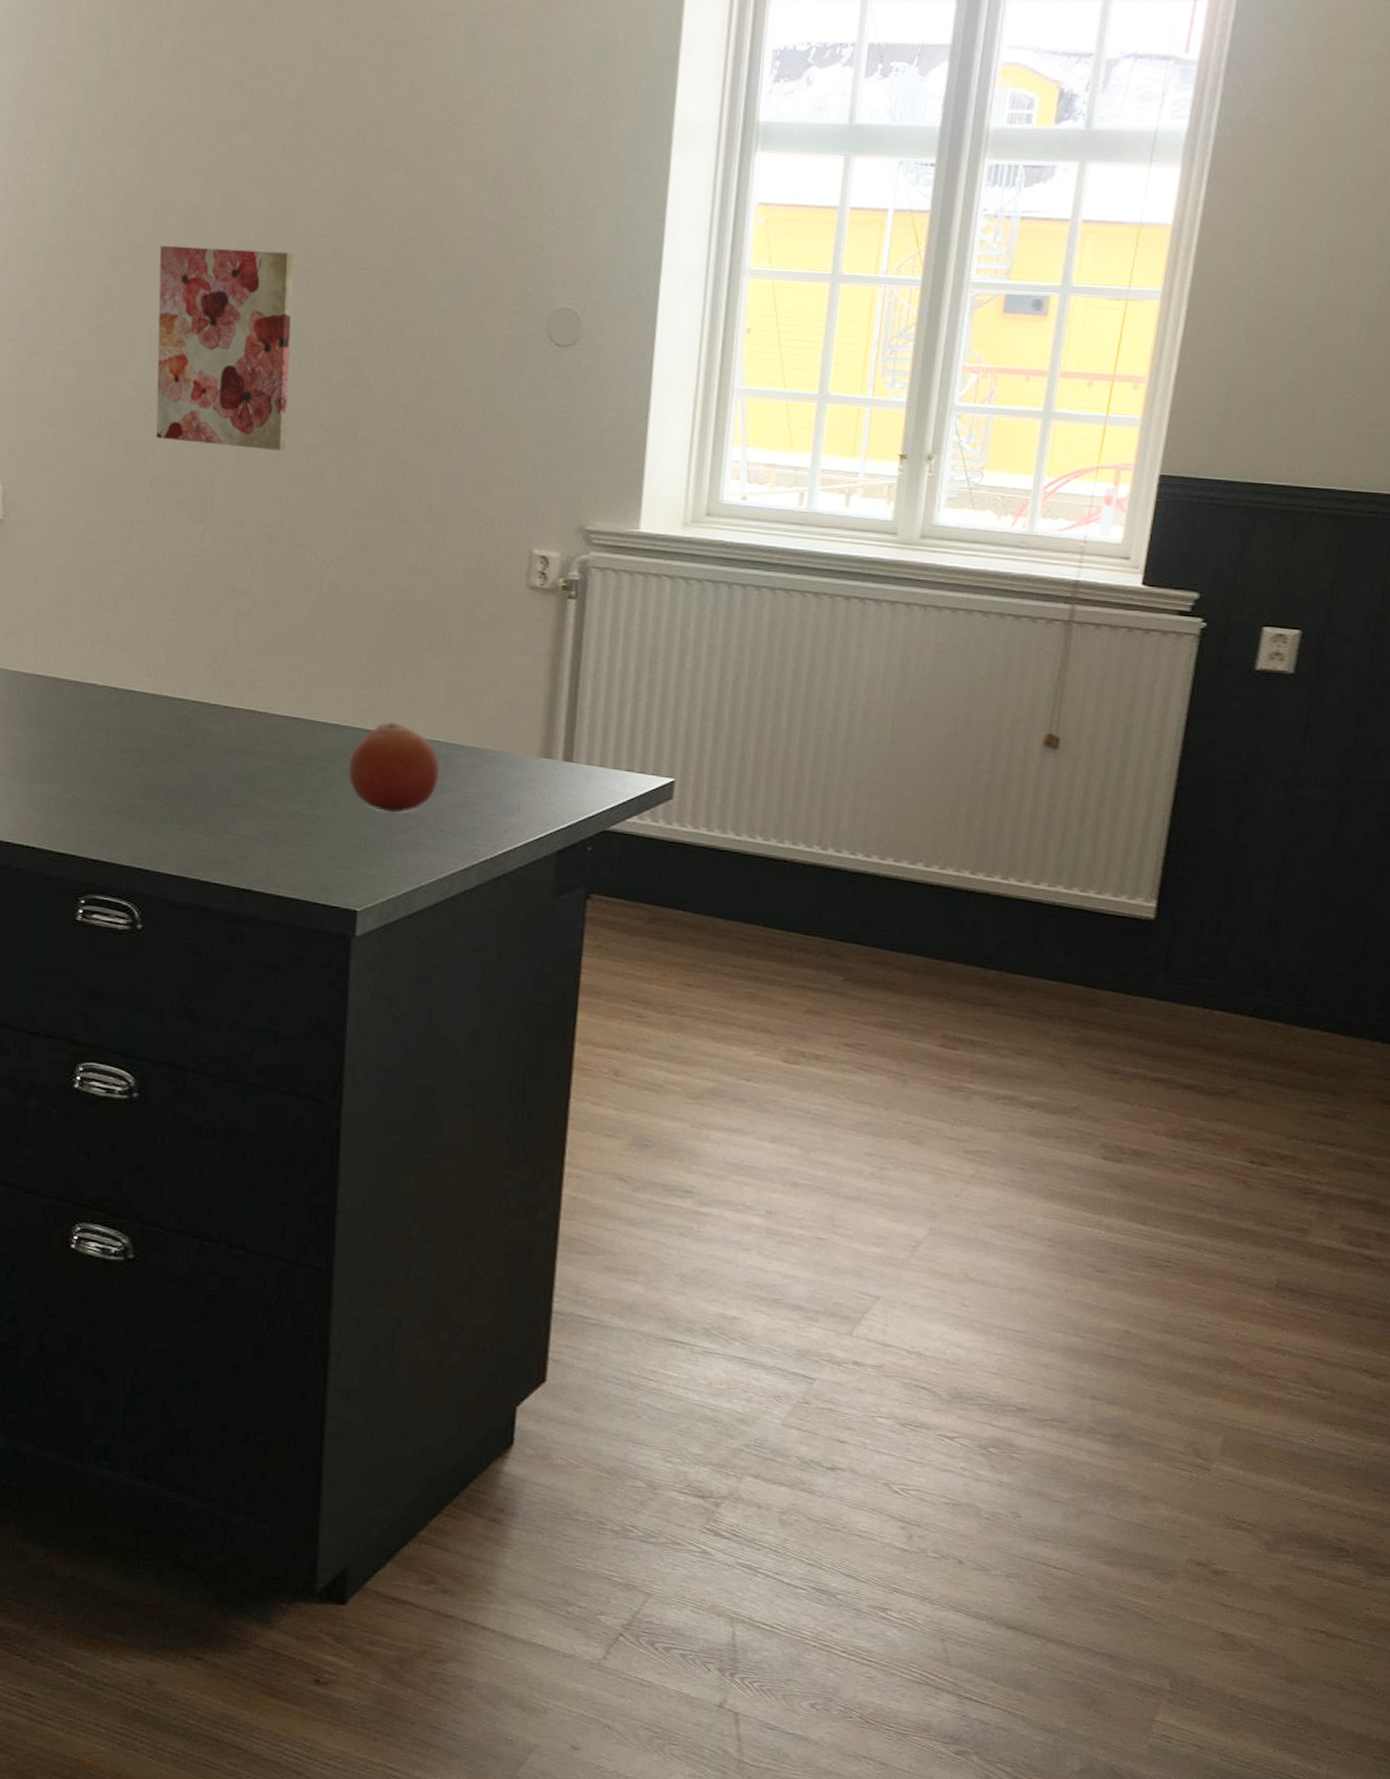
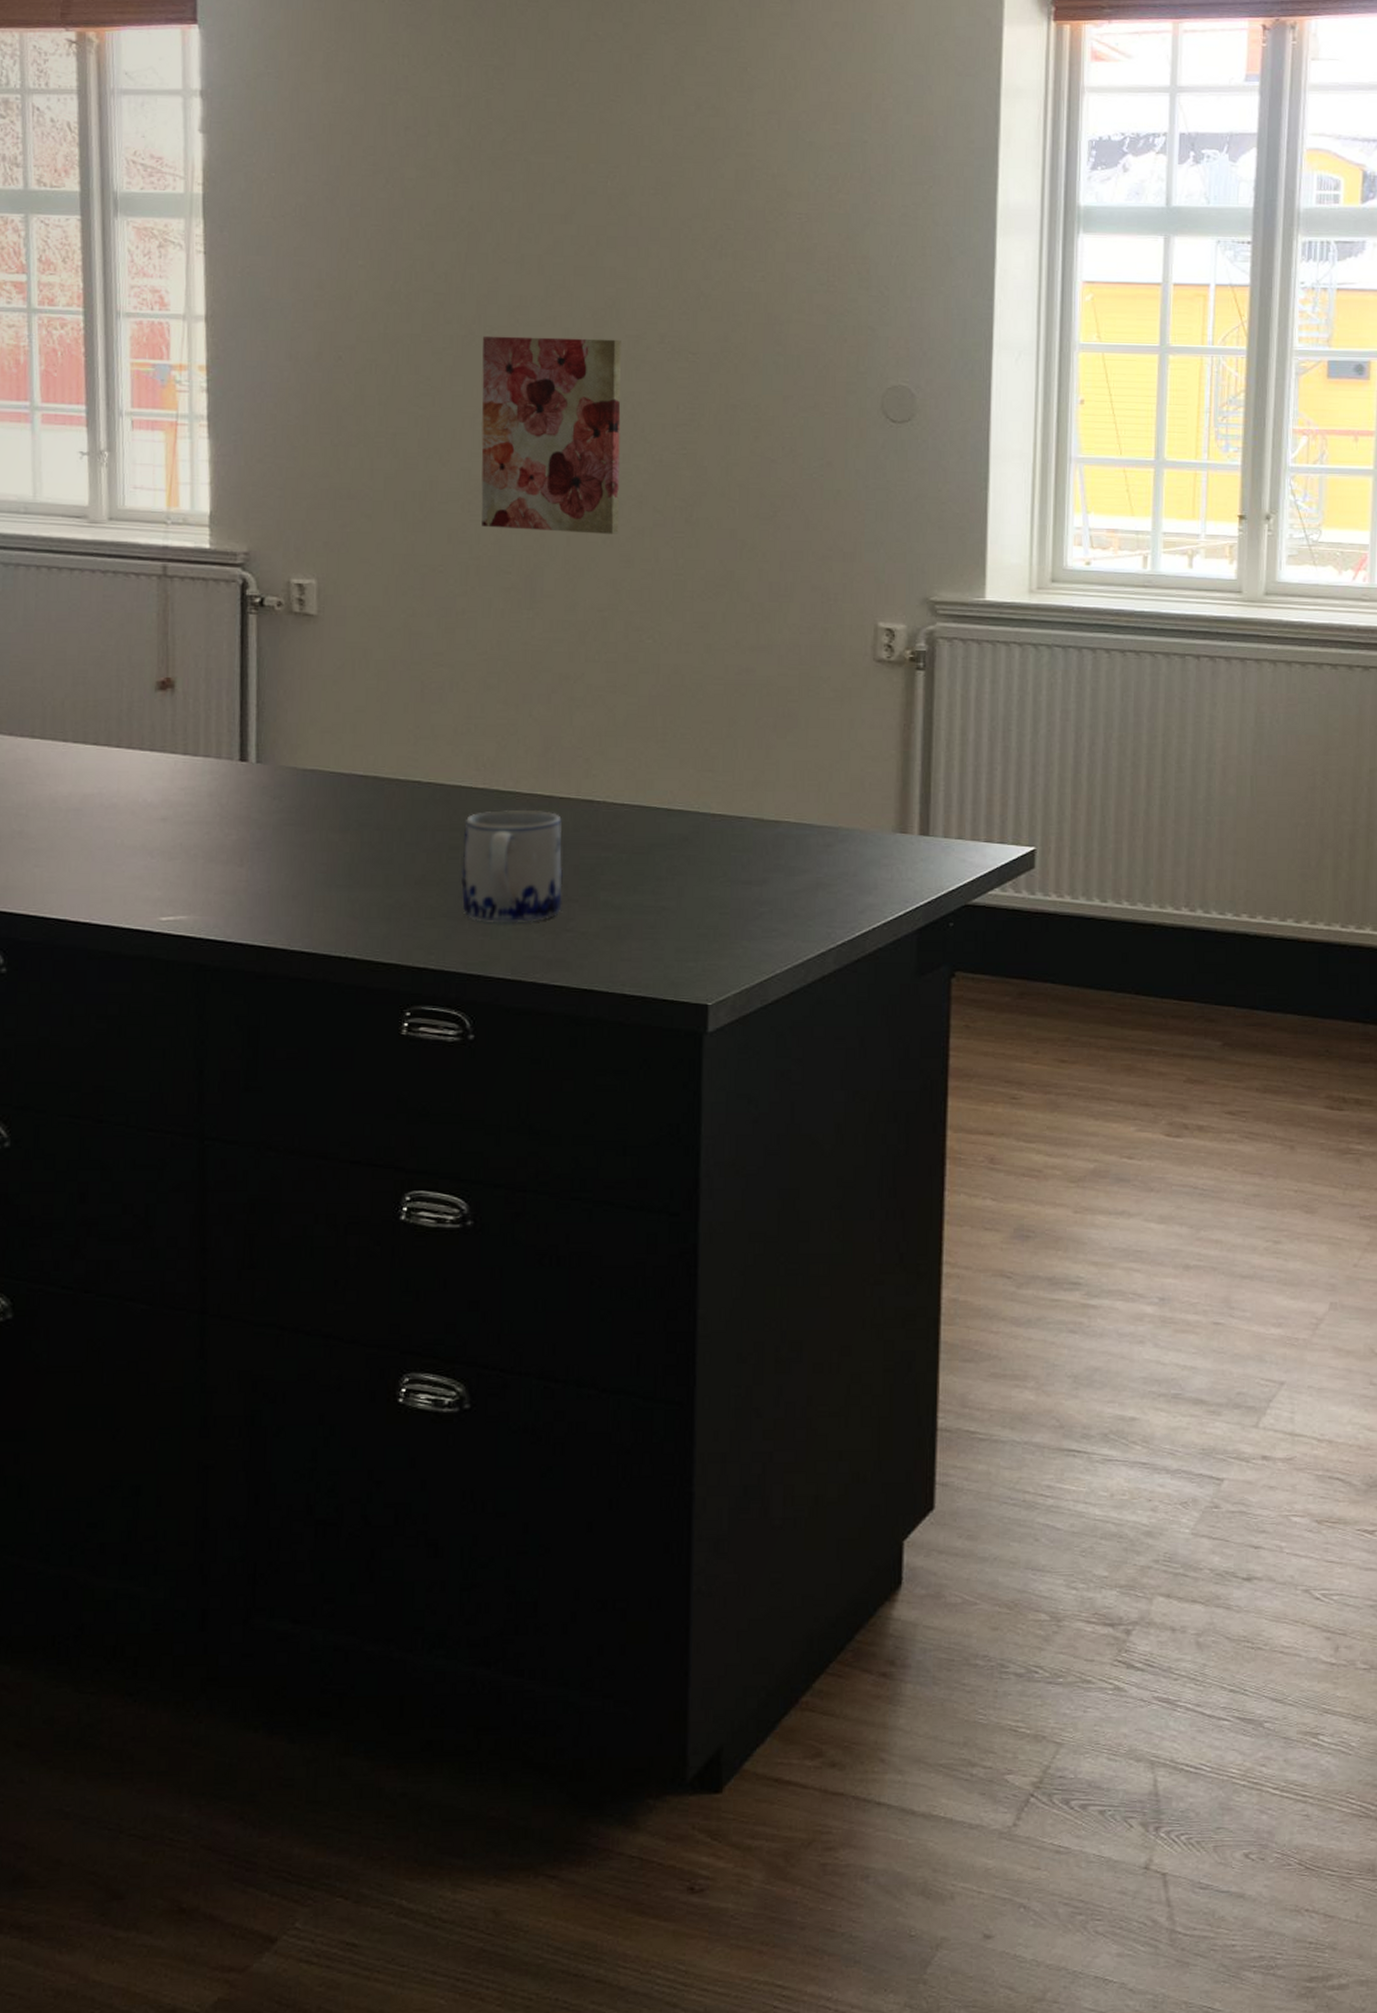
mug: none [132,715,226,824] -> present [461,809,563,923]
fruit: present [349,722,439,813] -> none [694,805,790,899]

